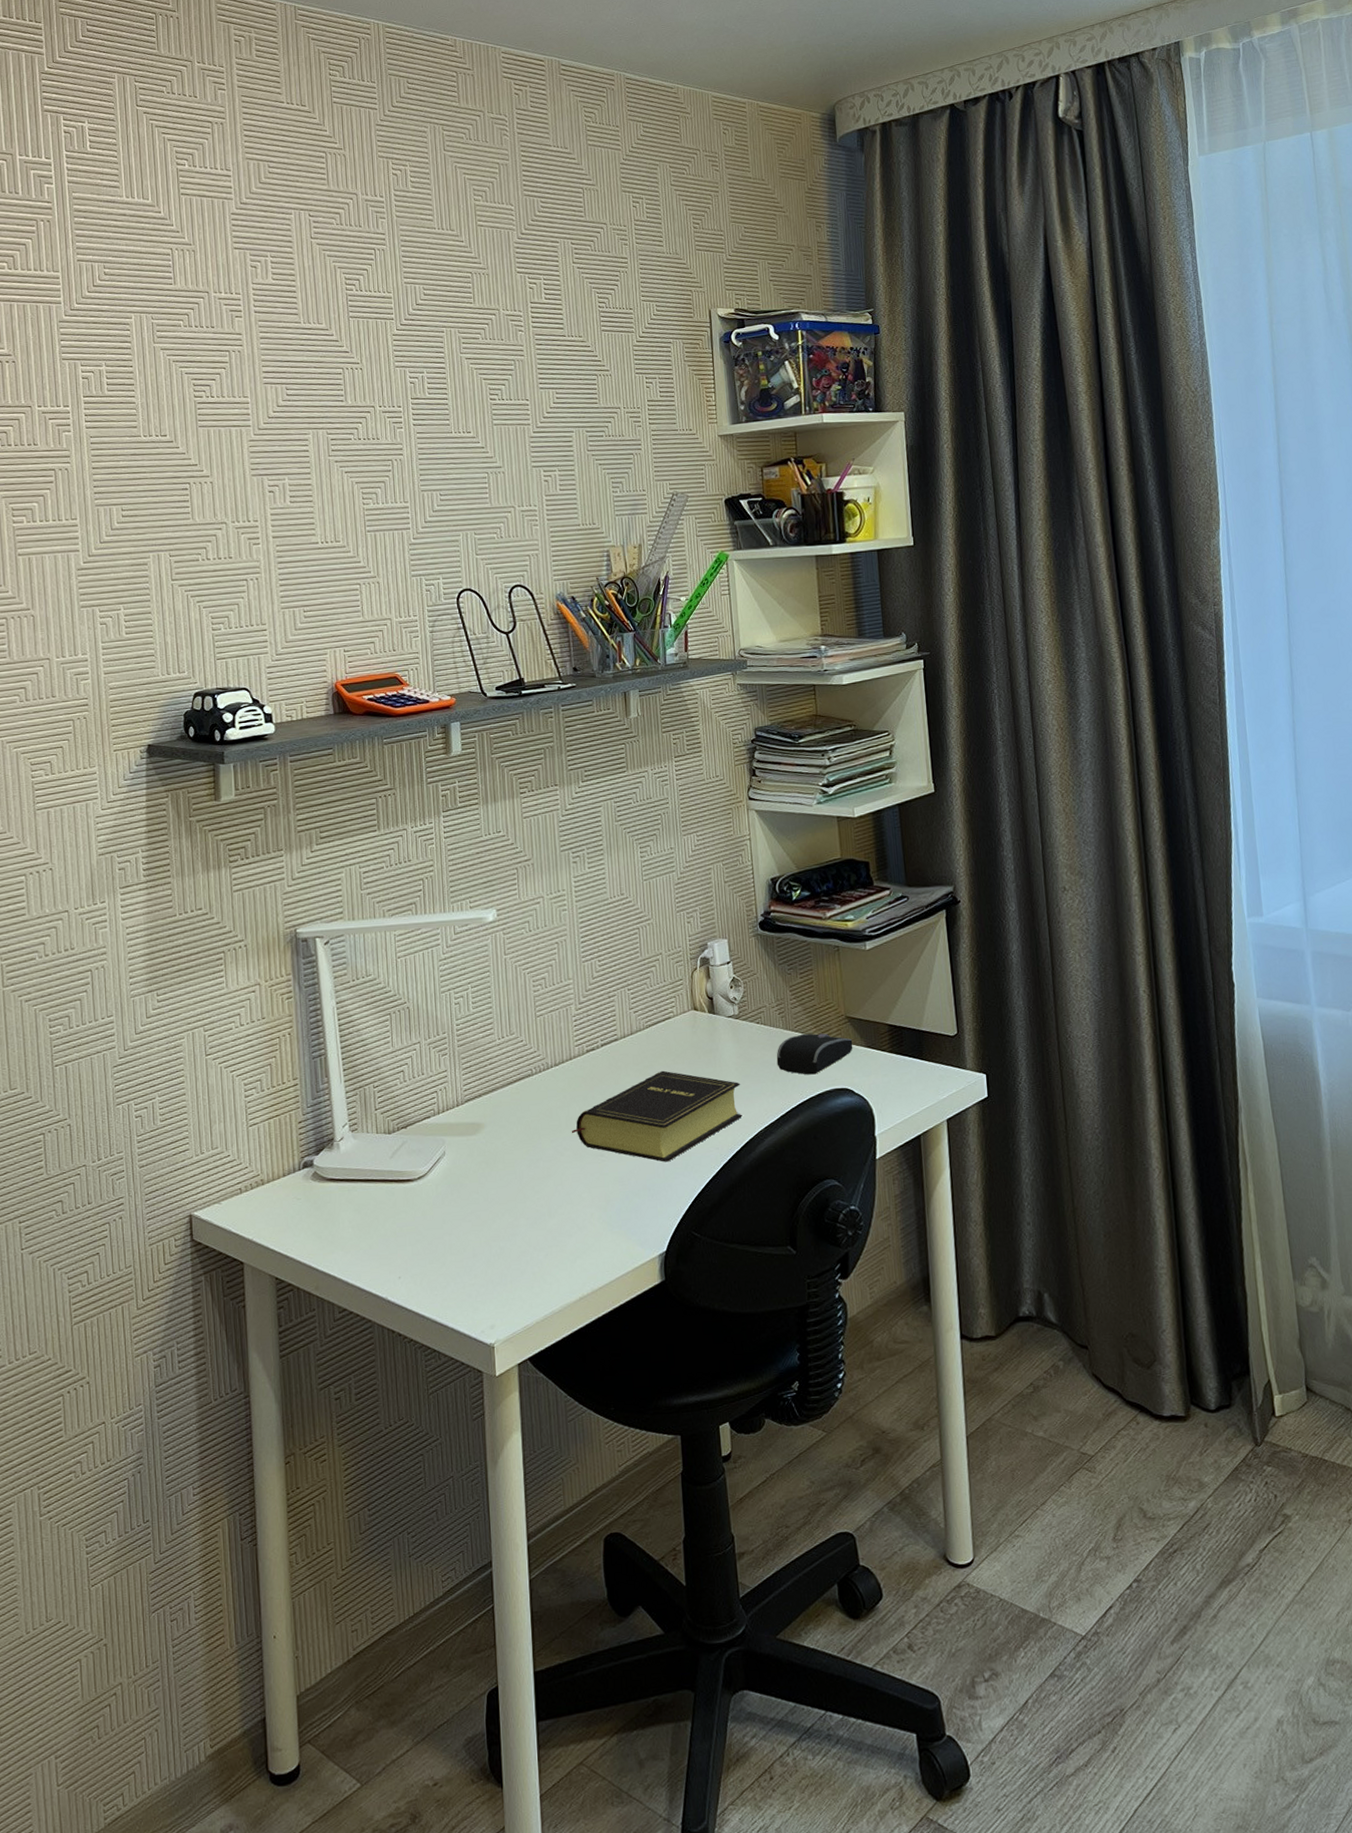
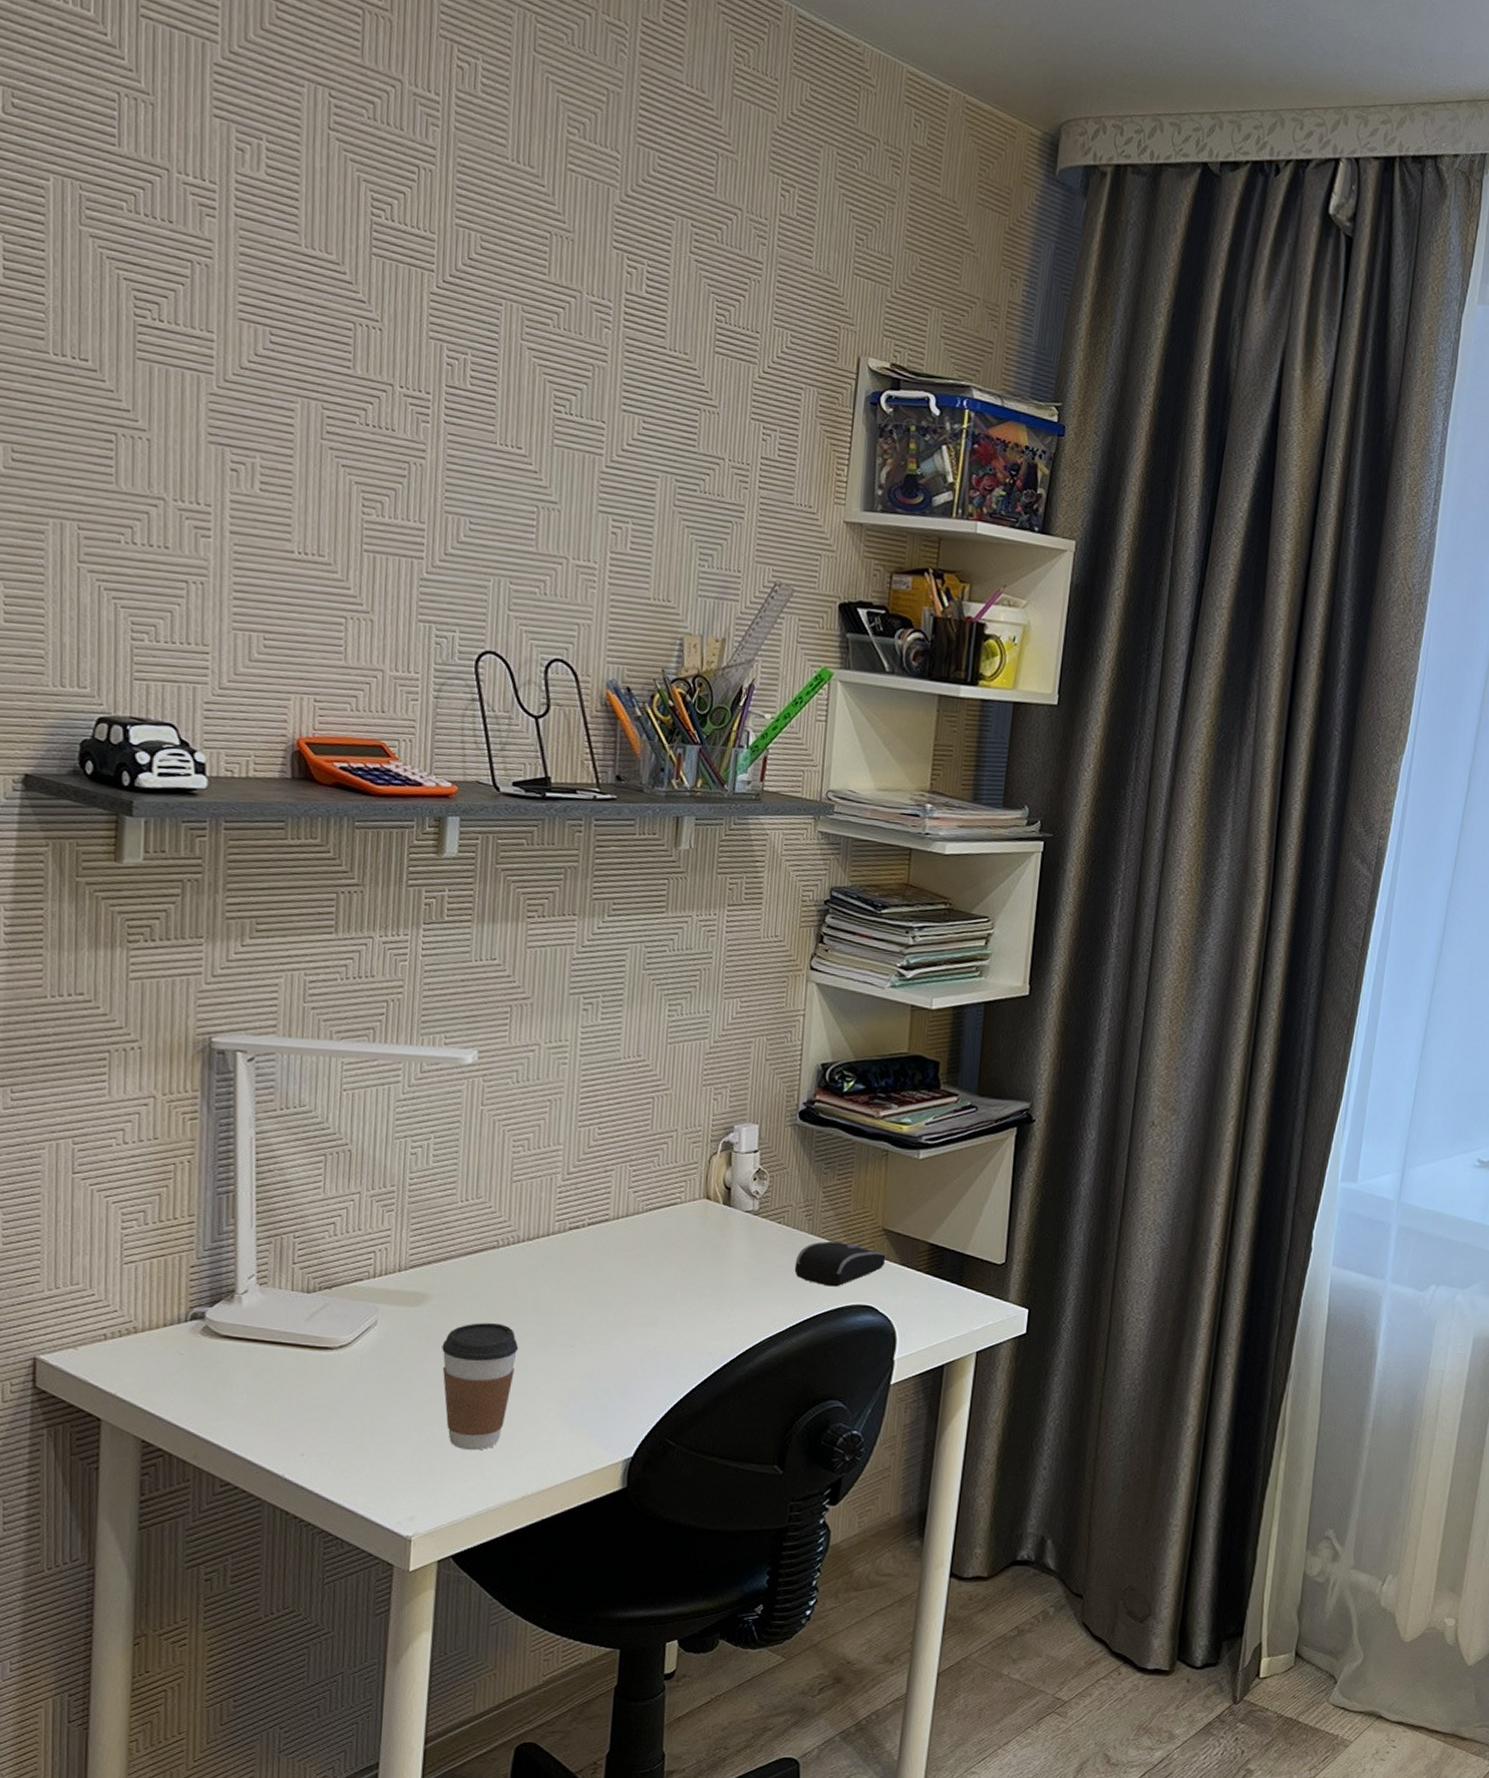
coffee cup: none [498,1142,560,1260] -> present [442,1323,519,1451]
book: present [571,1070,742,1162] -> none [537,1261,749,1362]

